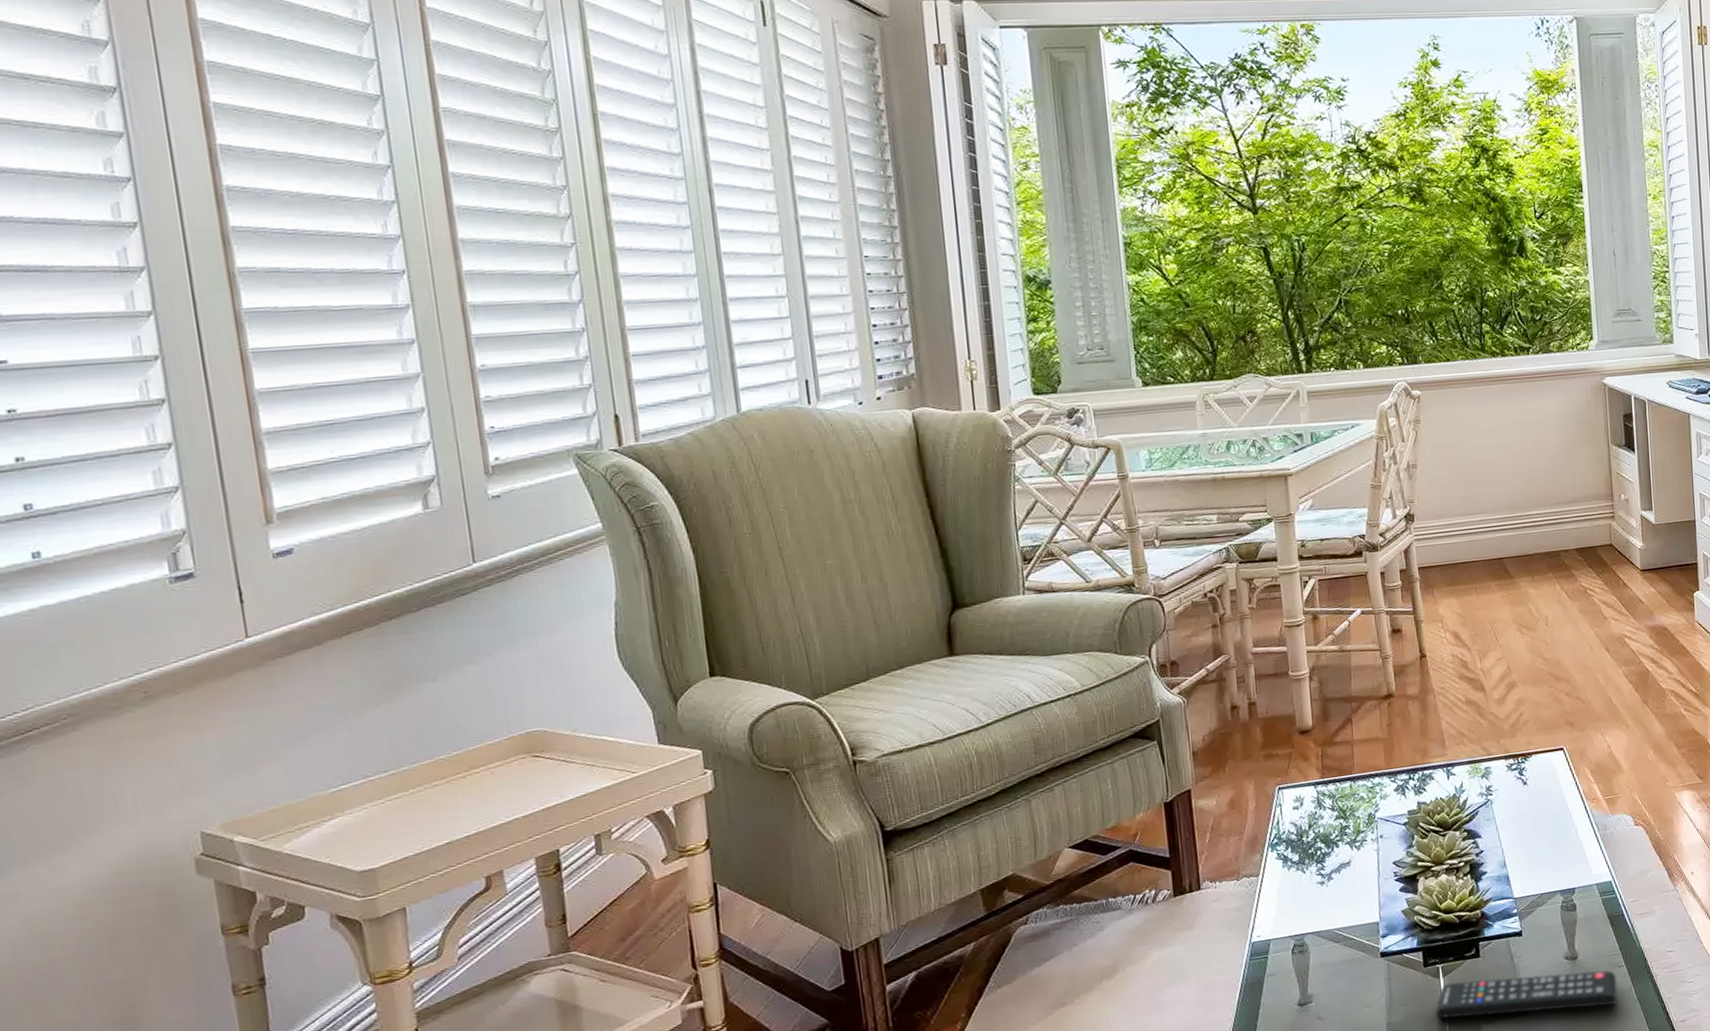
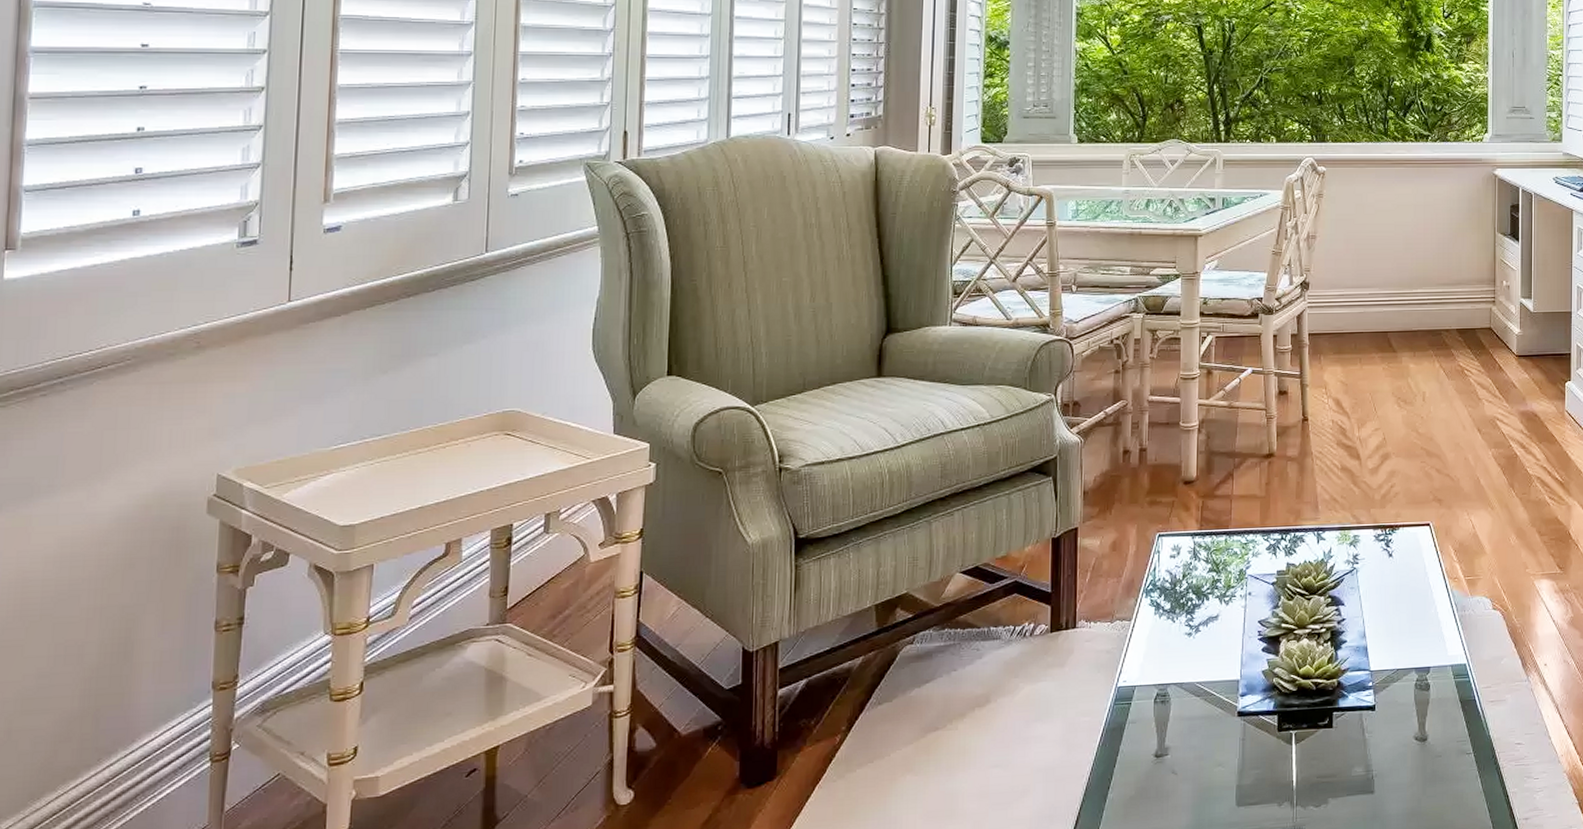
remote control: present [1435,970,1618,1019] -> none [1284,751,1464,794]

